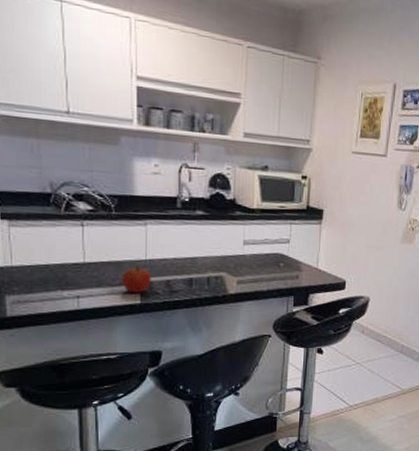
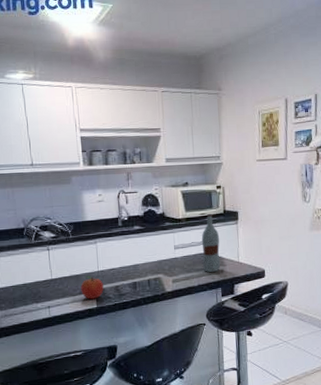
bottle: none [275,207,299,277] -> present [201,213,221,272]

